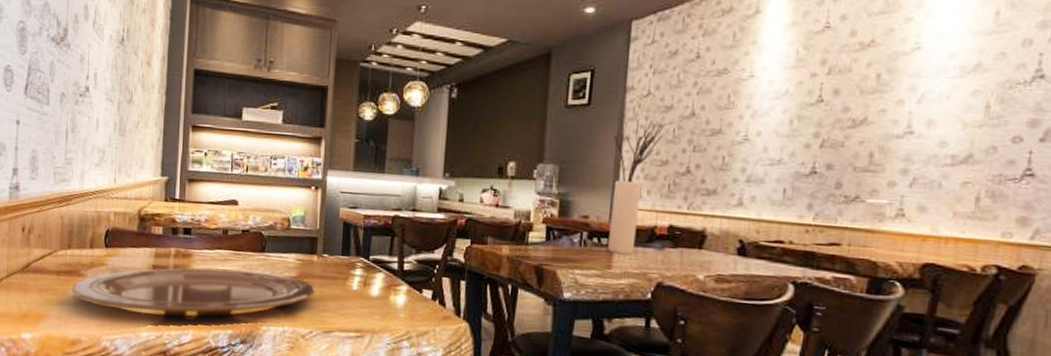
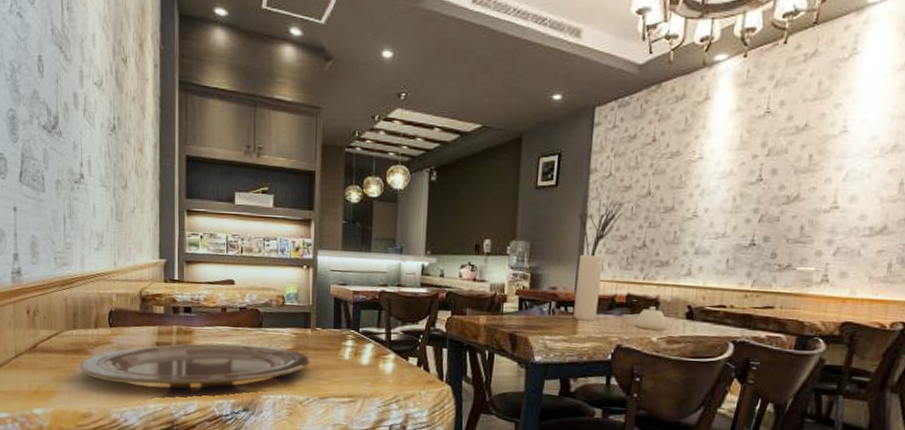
sugar bowl: none [677,240,715,269] -> present [634,306,667,332]

